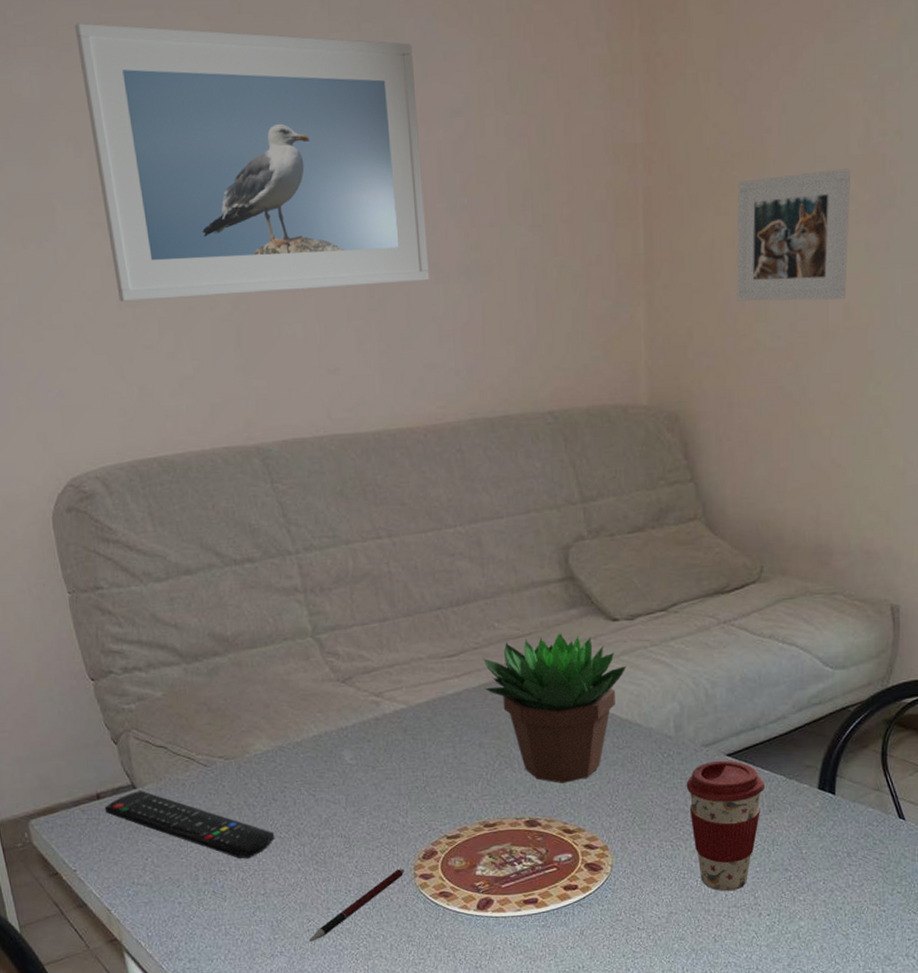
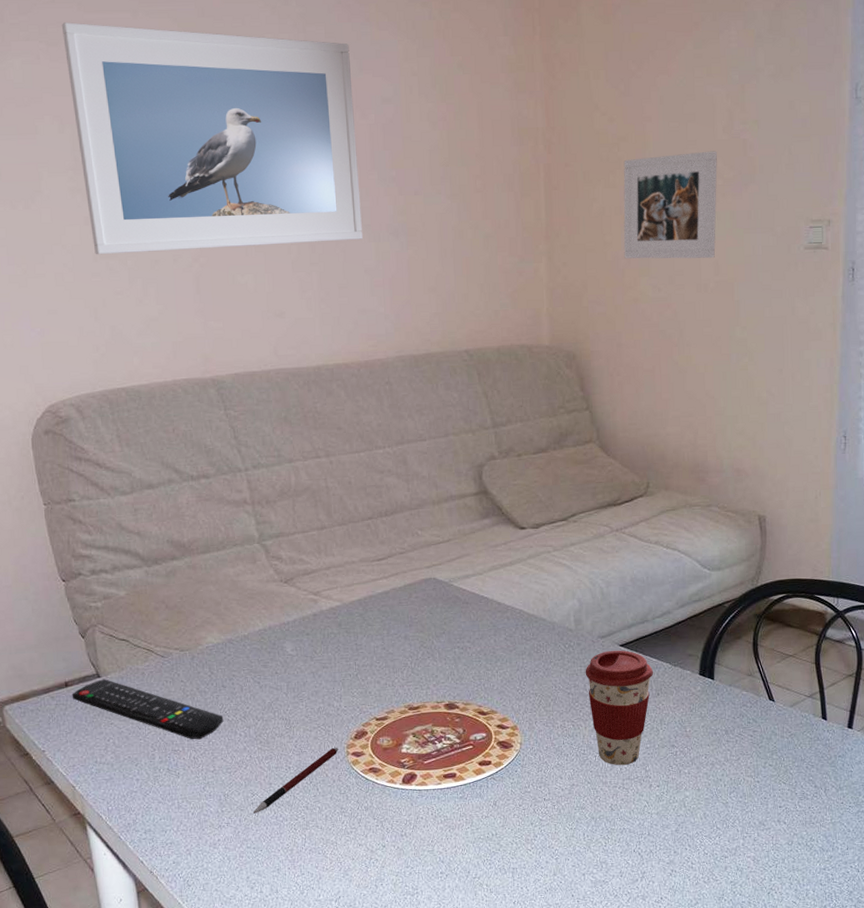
succulent plant: present [483,633,627,783] -> none [408,540,533,671]

